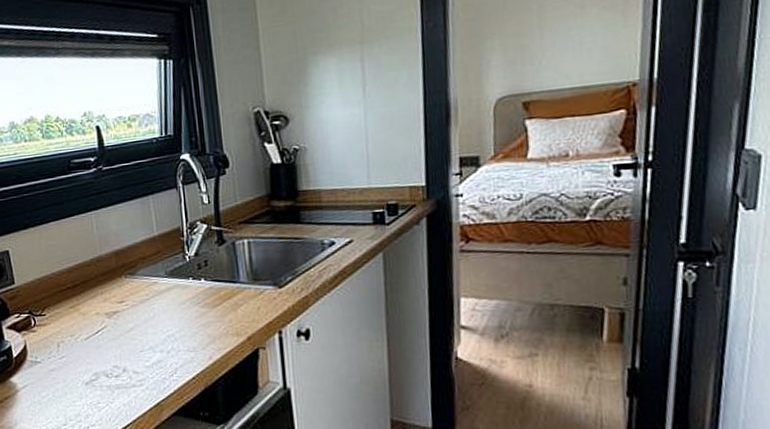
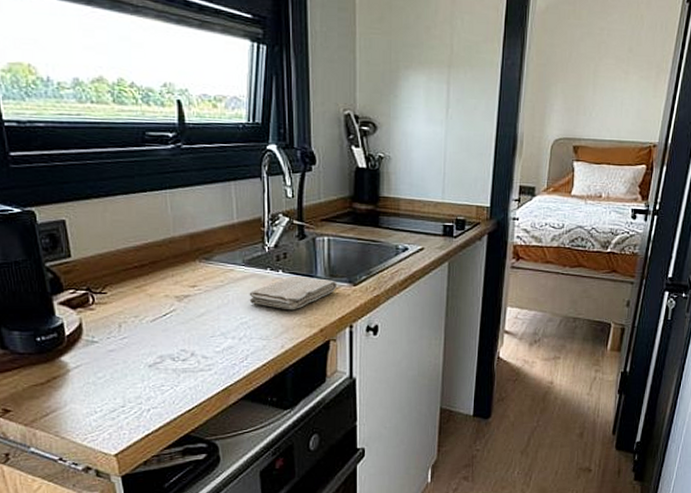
washcloth: none [173,282,262,319] -> present [249,275,338,310]

